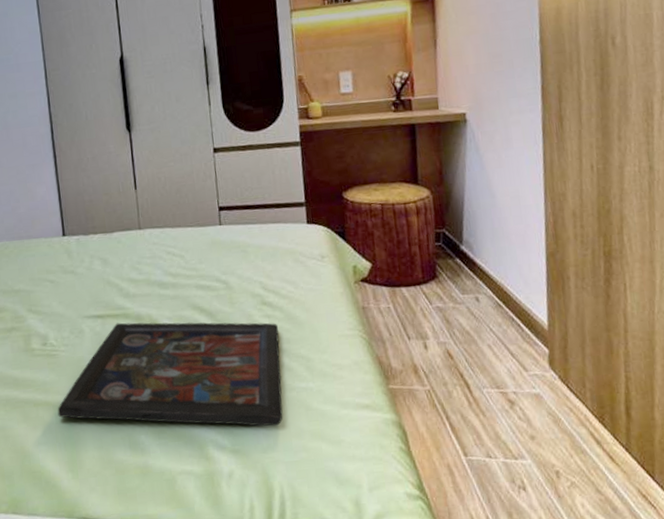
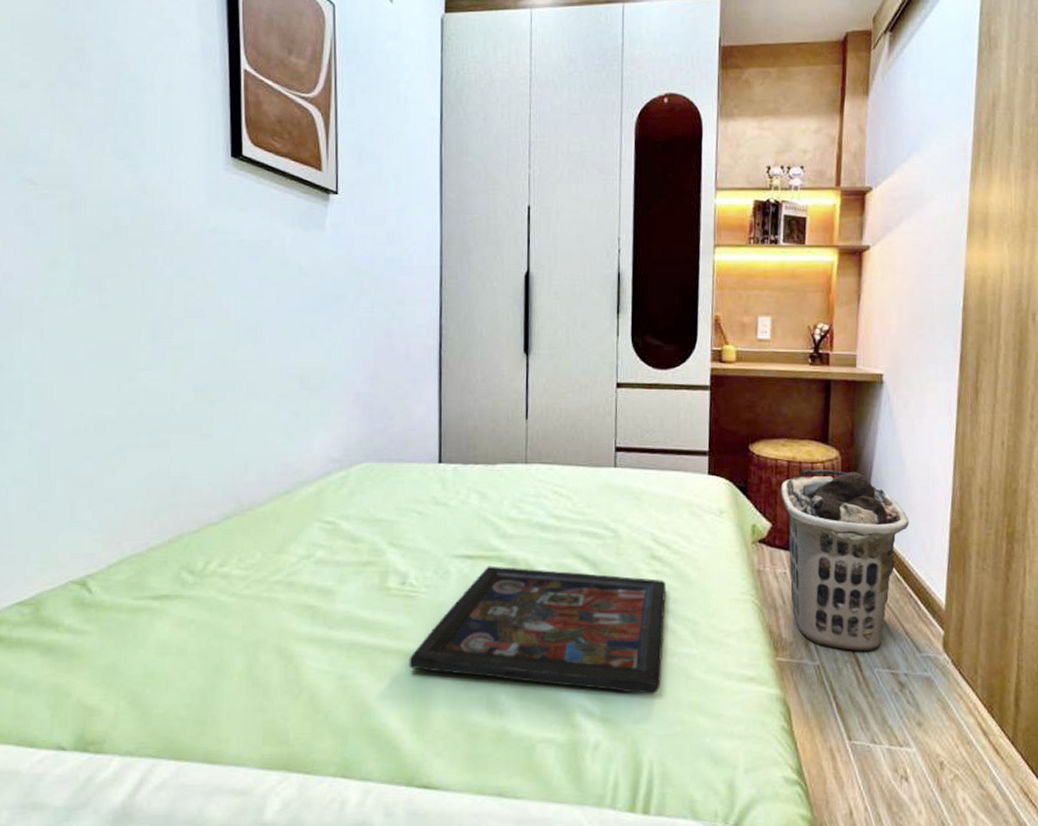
clothes hamper: none [377,208,505,375] -> present [781,469,909,652]

